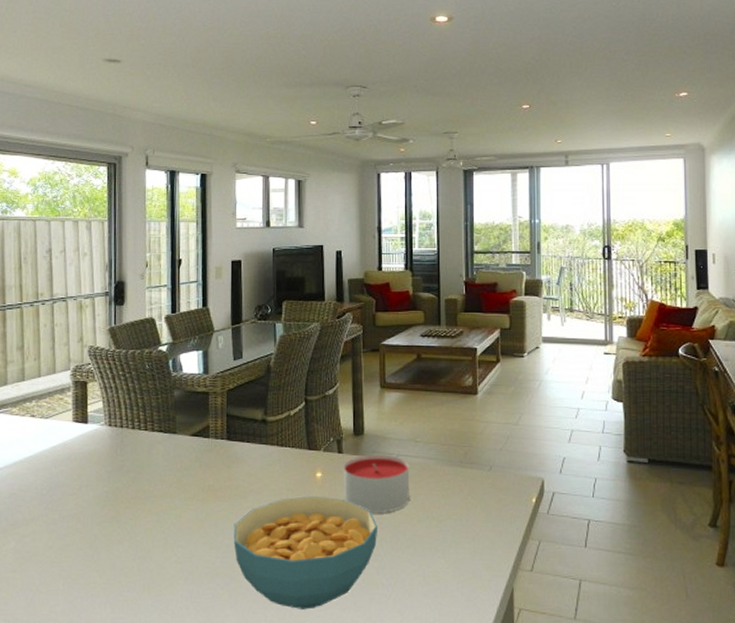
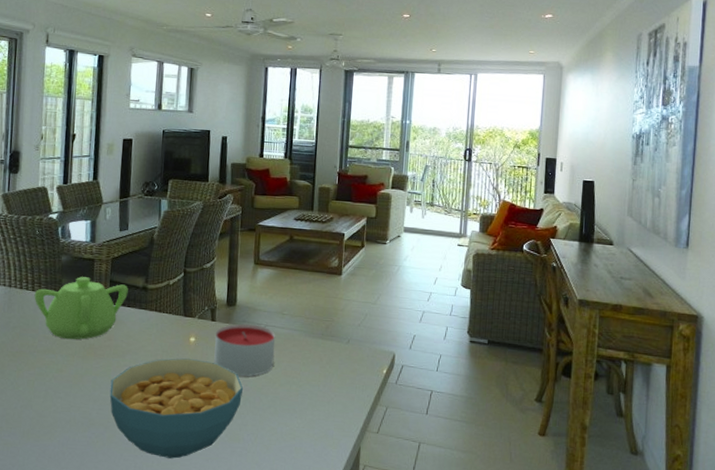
teapot: none [147,412,247,482] -> present [34,277,128,340]

